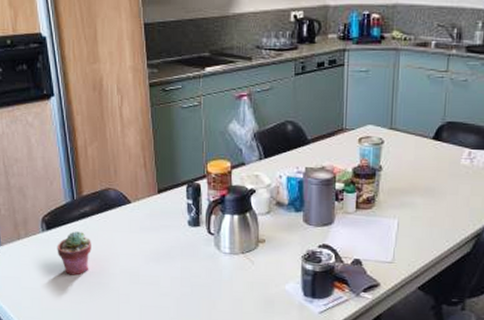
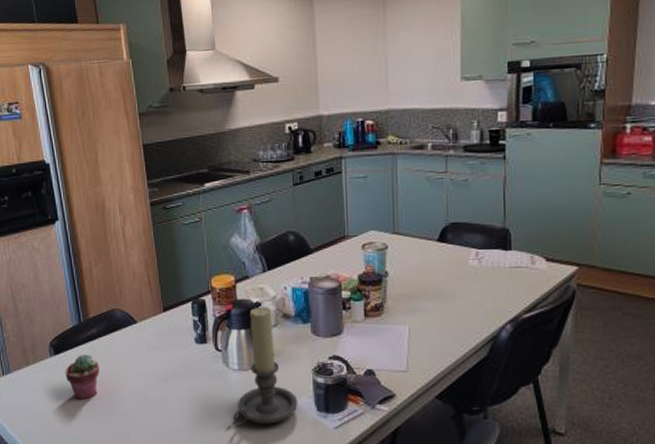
candle holder: none [222,193,286,307] -> present [233,306,298,426]

